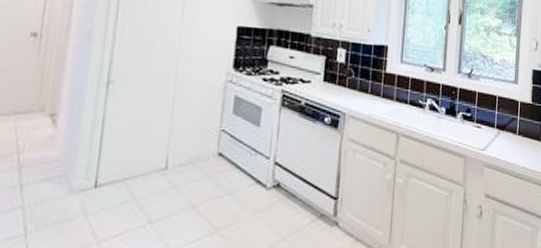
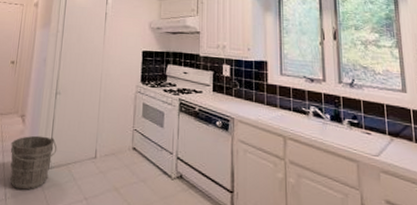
bucket: none [31,142,109,219] -> present [10,135,57,190]

